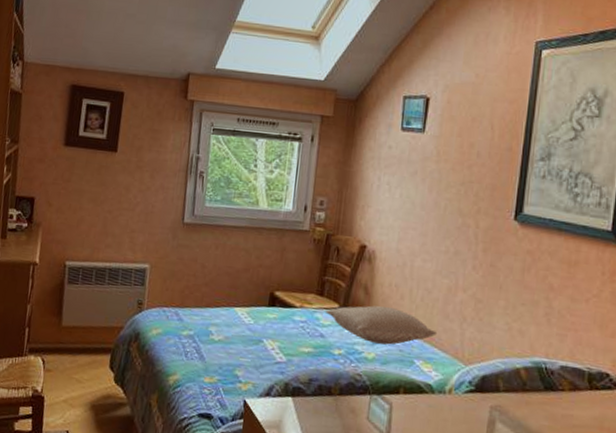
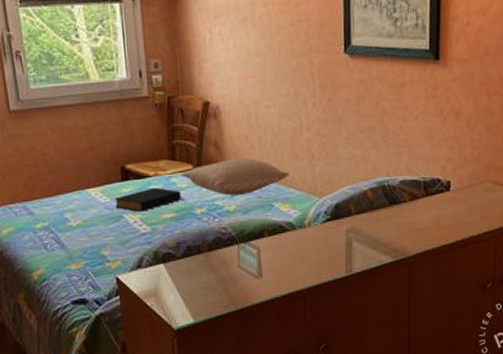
hardback book: none [257,318,323,341] -> present [114,187,182,212]

